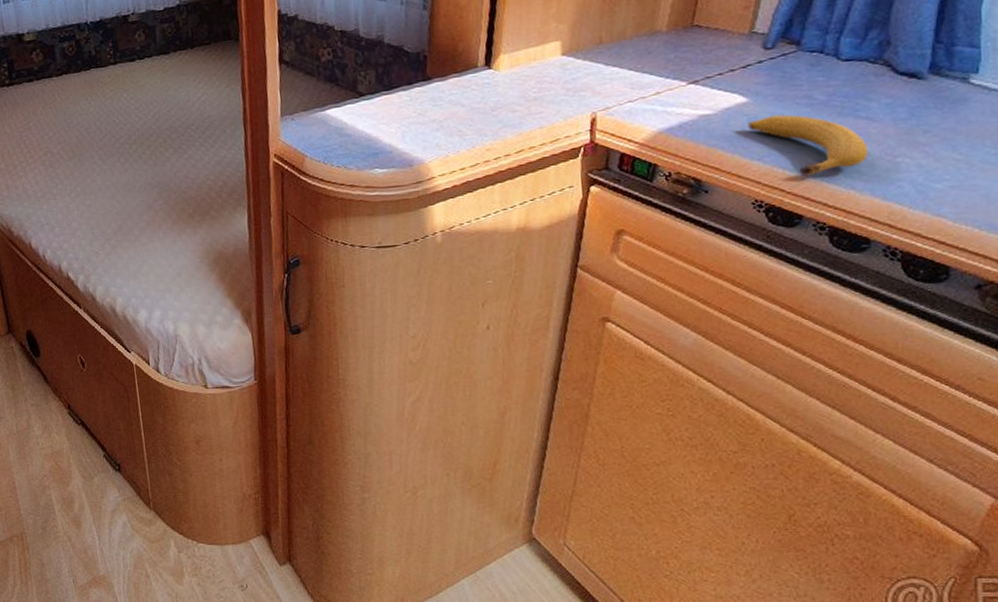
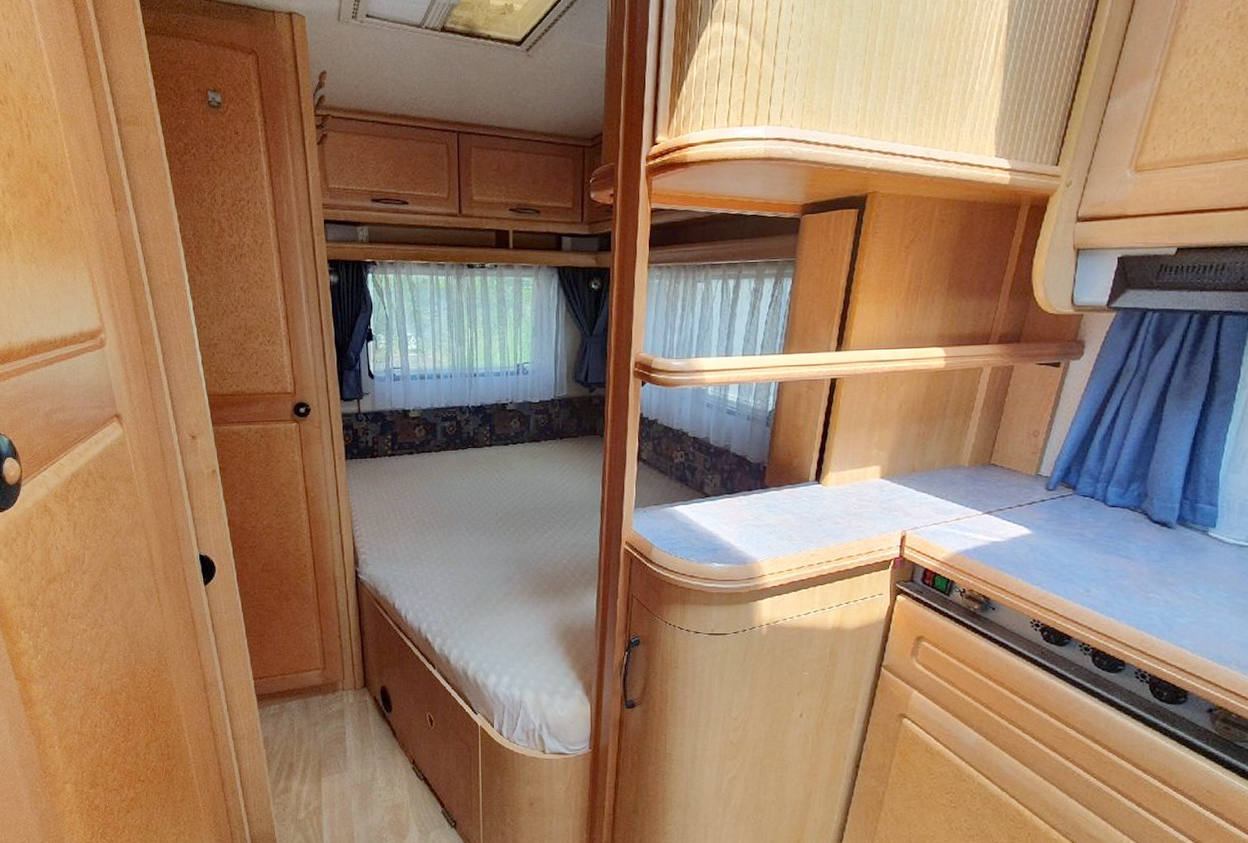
fruit: present [748,114,868,177] -> none [1030,548,1126,603]

